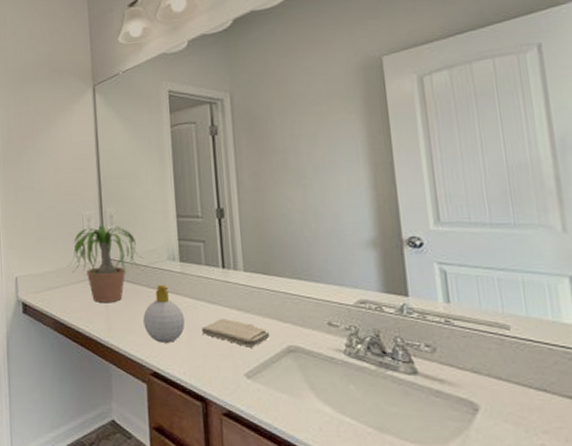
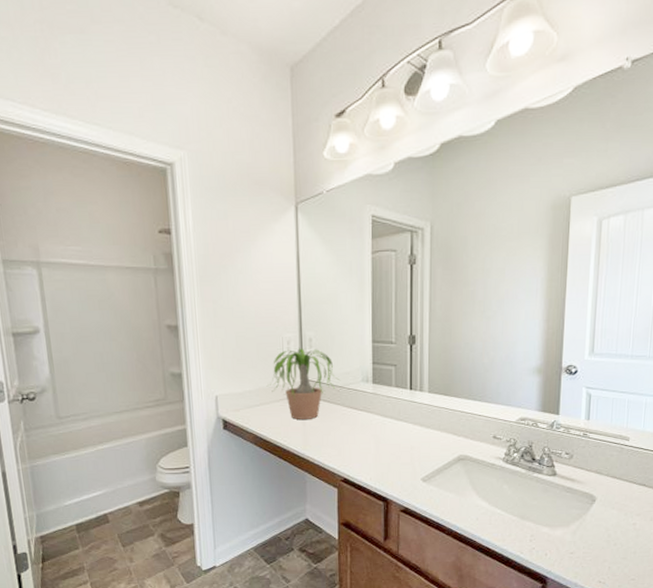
soap bottle: present [143,284,186,343] -> none [337,403,374,454]
washcloth: present [202,319,270,348] -> none [388,433,445,457]

